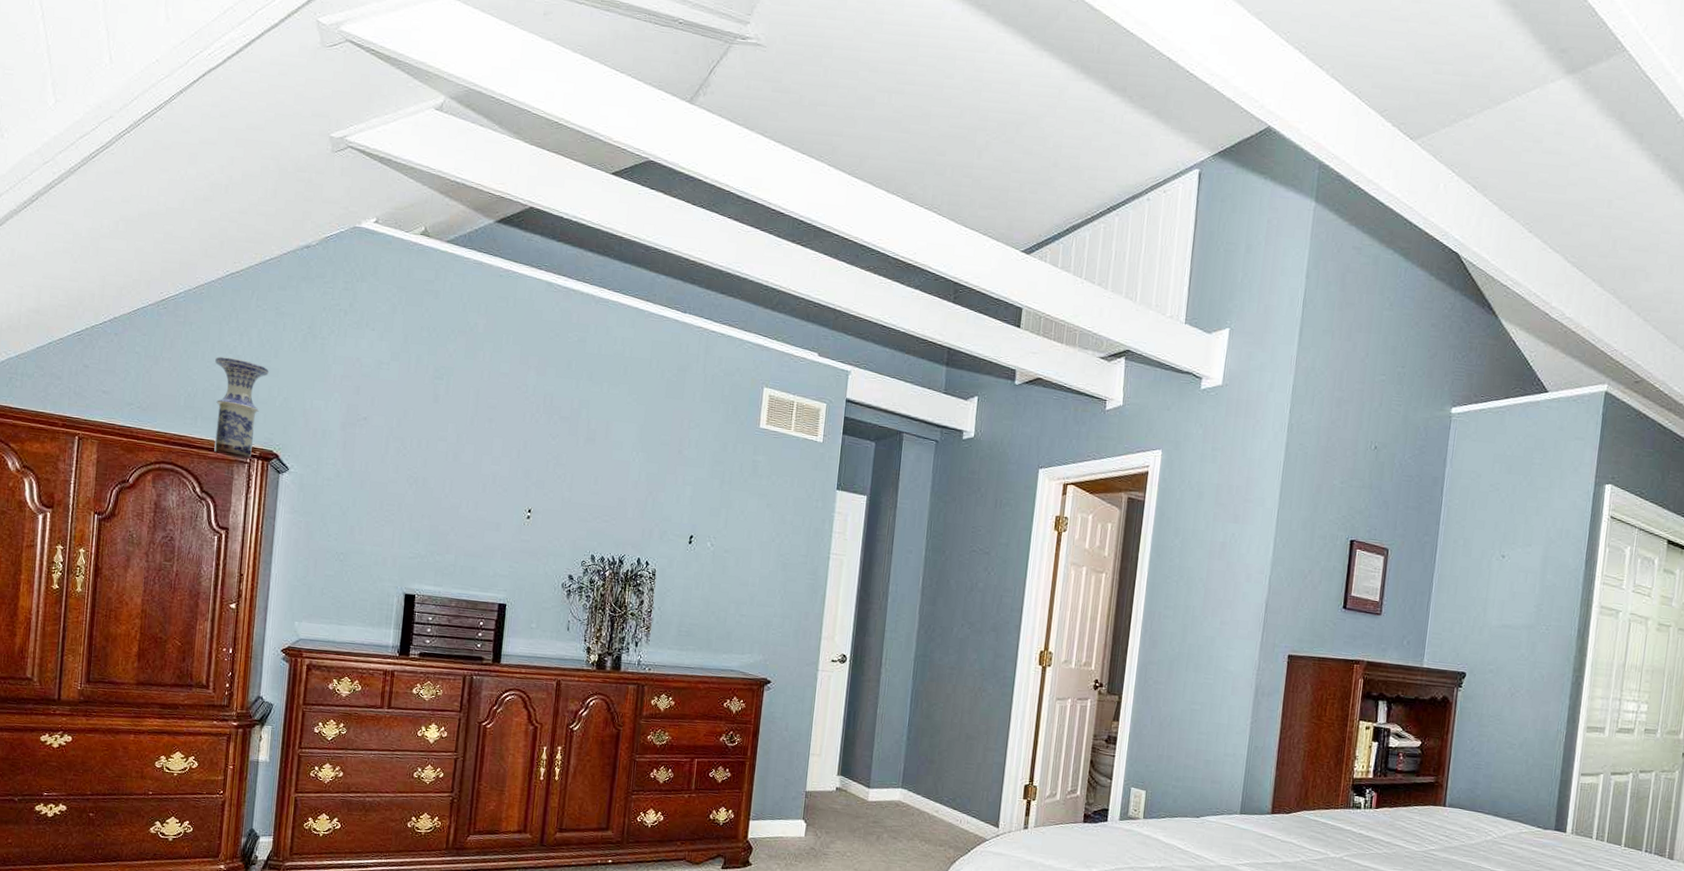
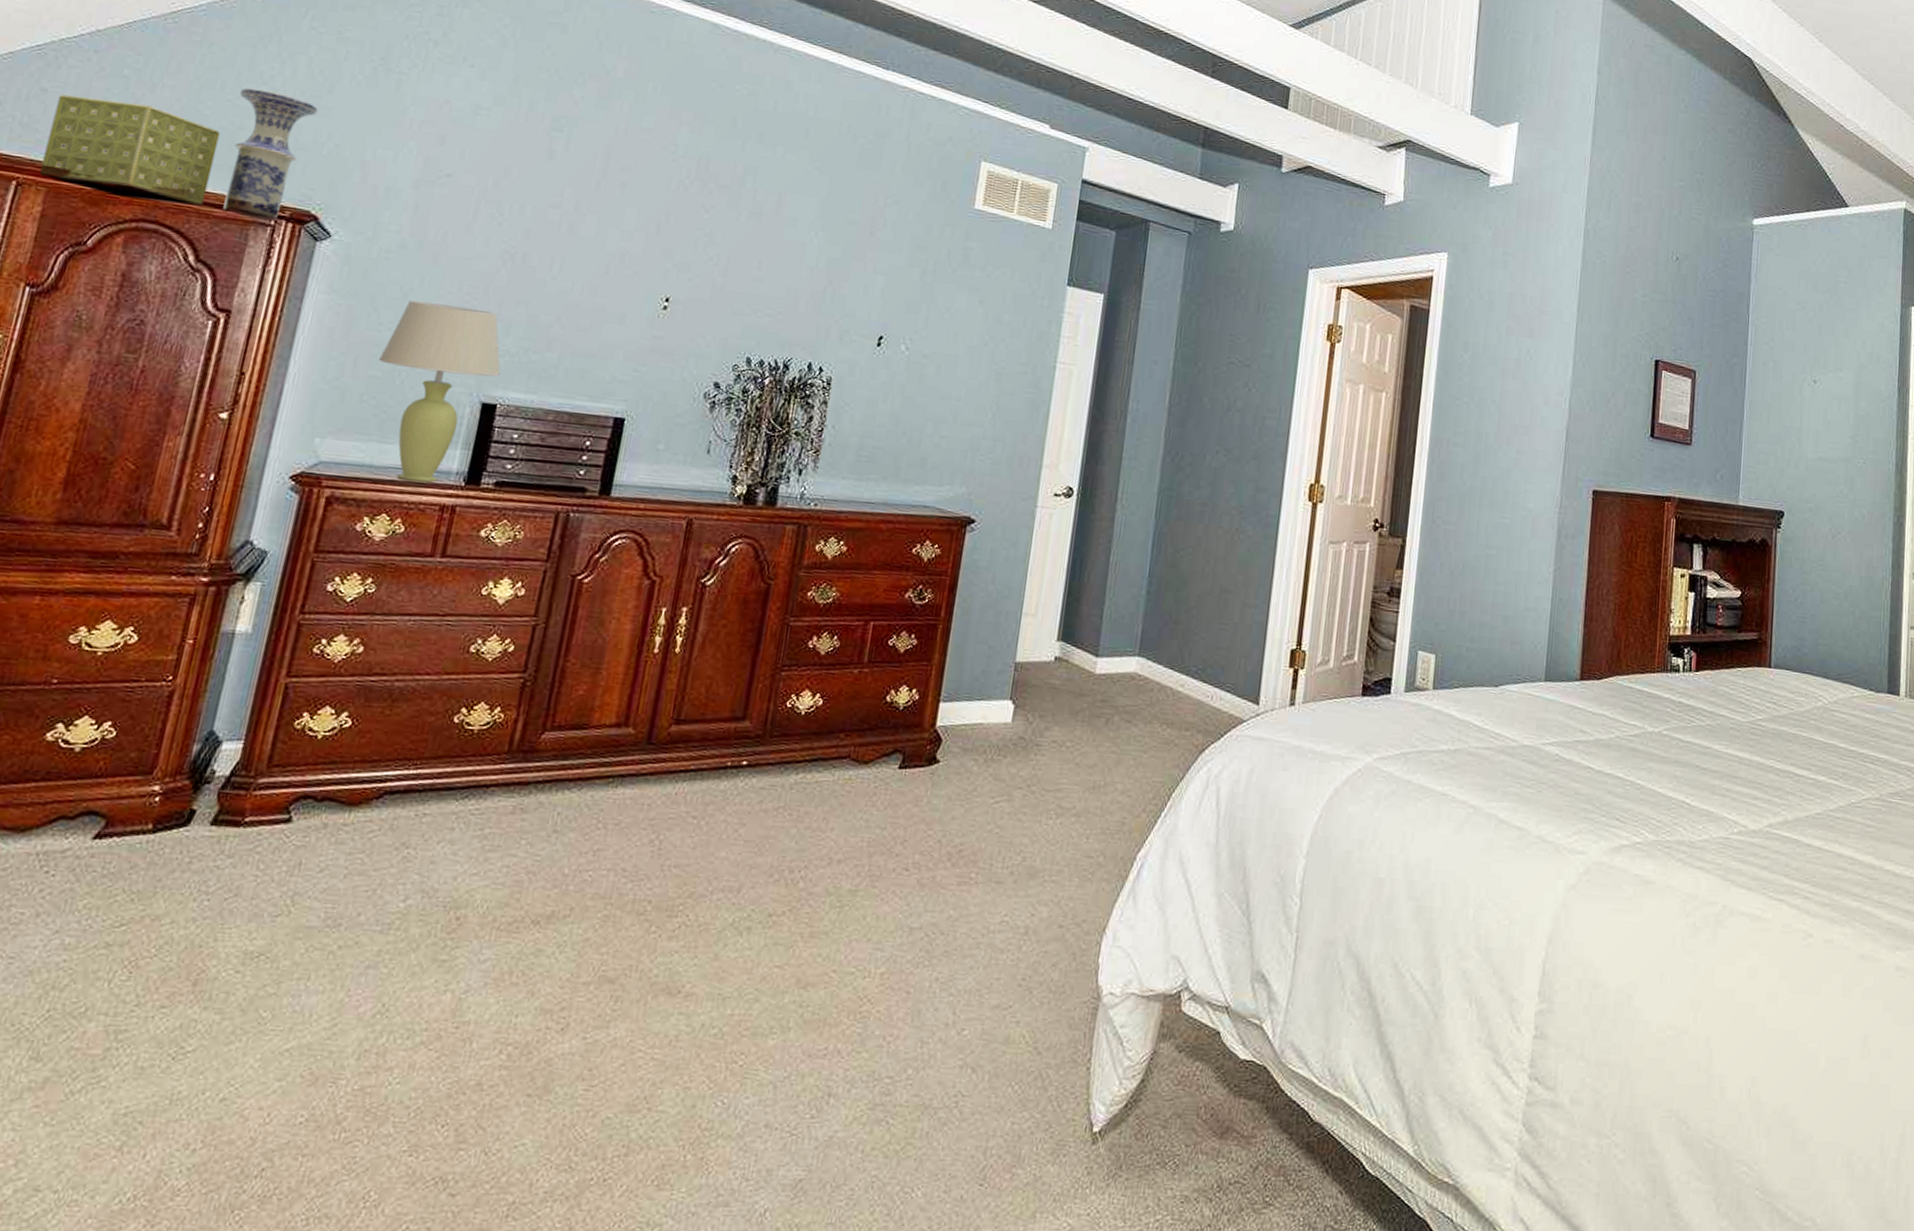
decorative box: none [92,369,206,450] -> present [39,94,221,206]
table lamp: none [330,516,416,655] -> present [378,299,501,484]

